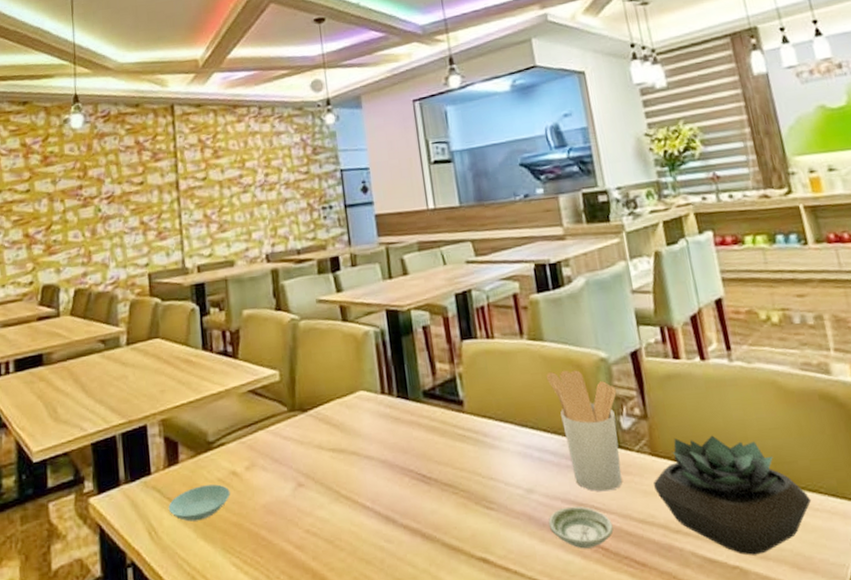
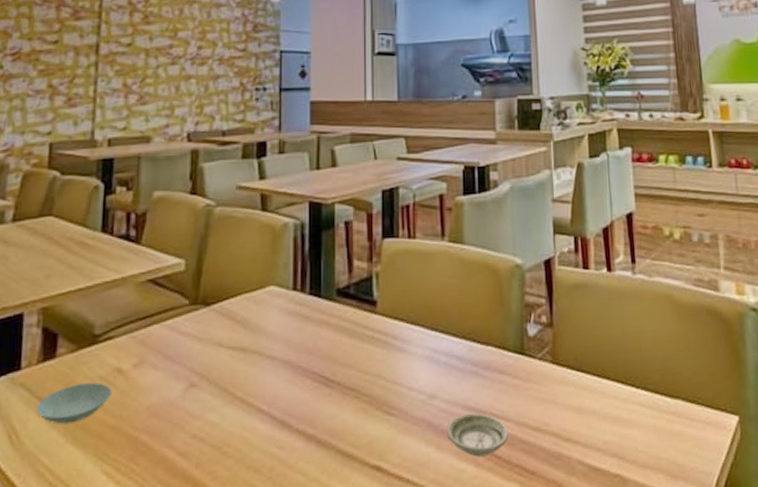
utensil holder: present [546,370,622,492] -> none [461,274,527,399]
succulent plant: present [653,435,812,555] -> none [551,345,690,464]

